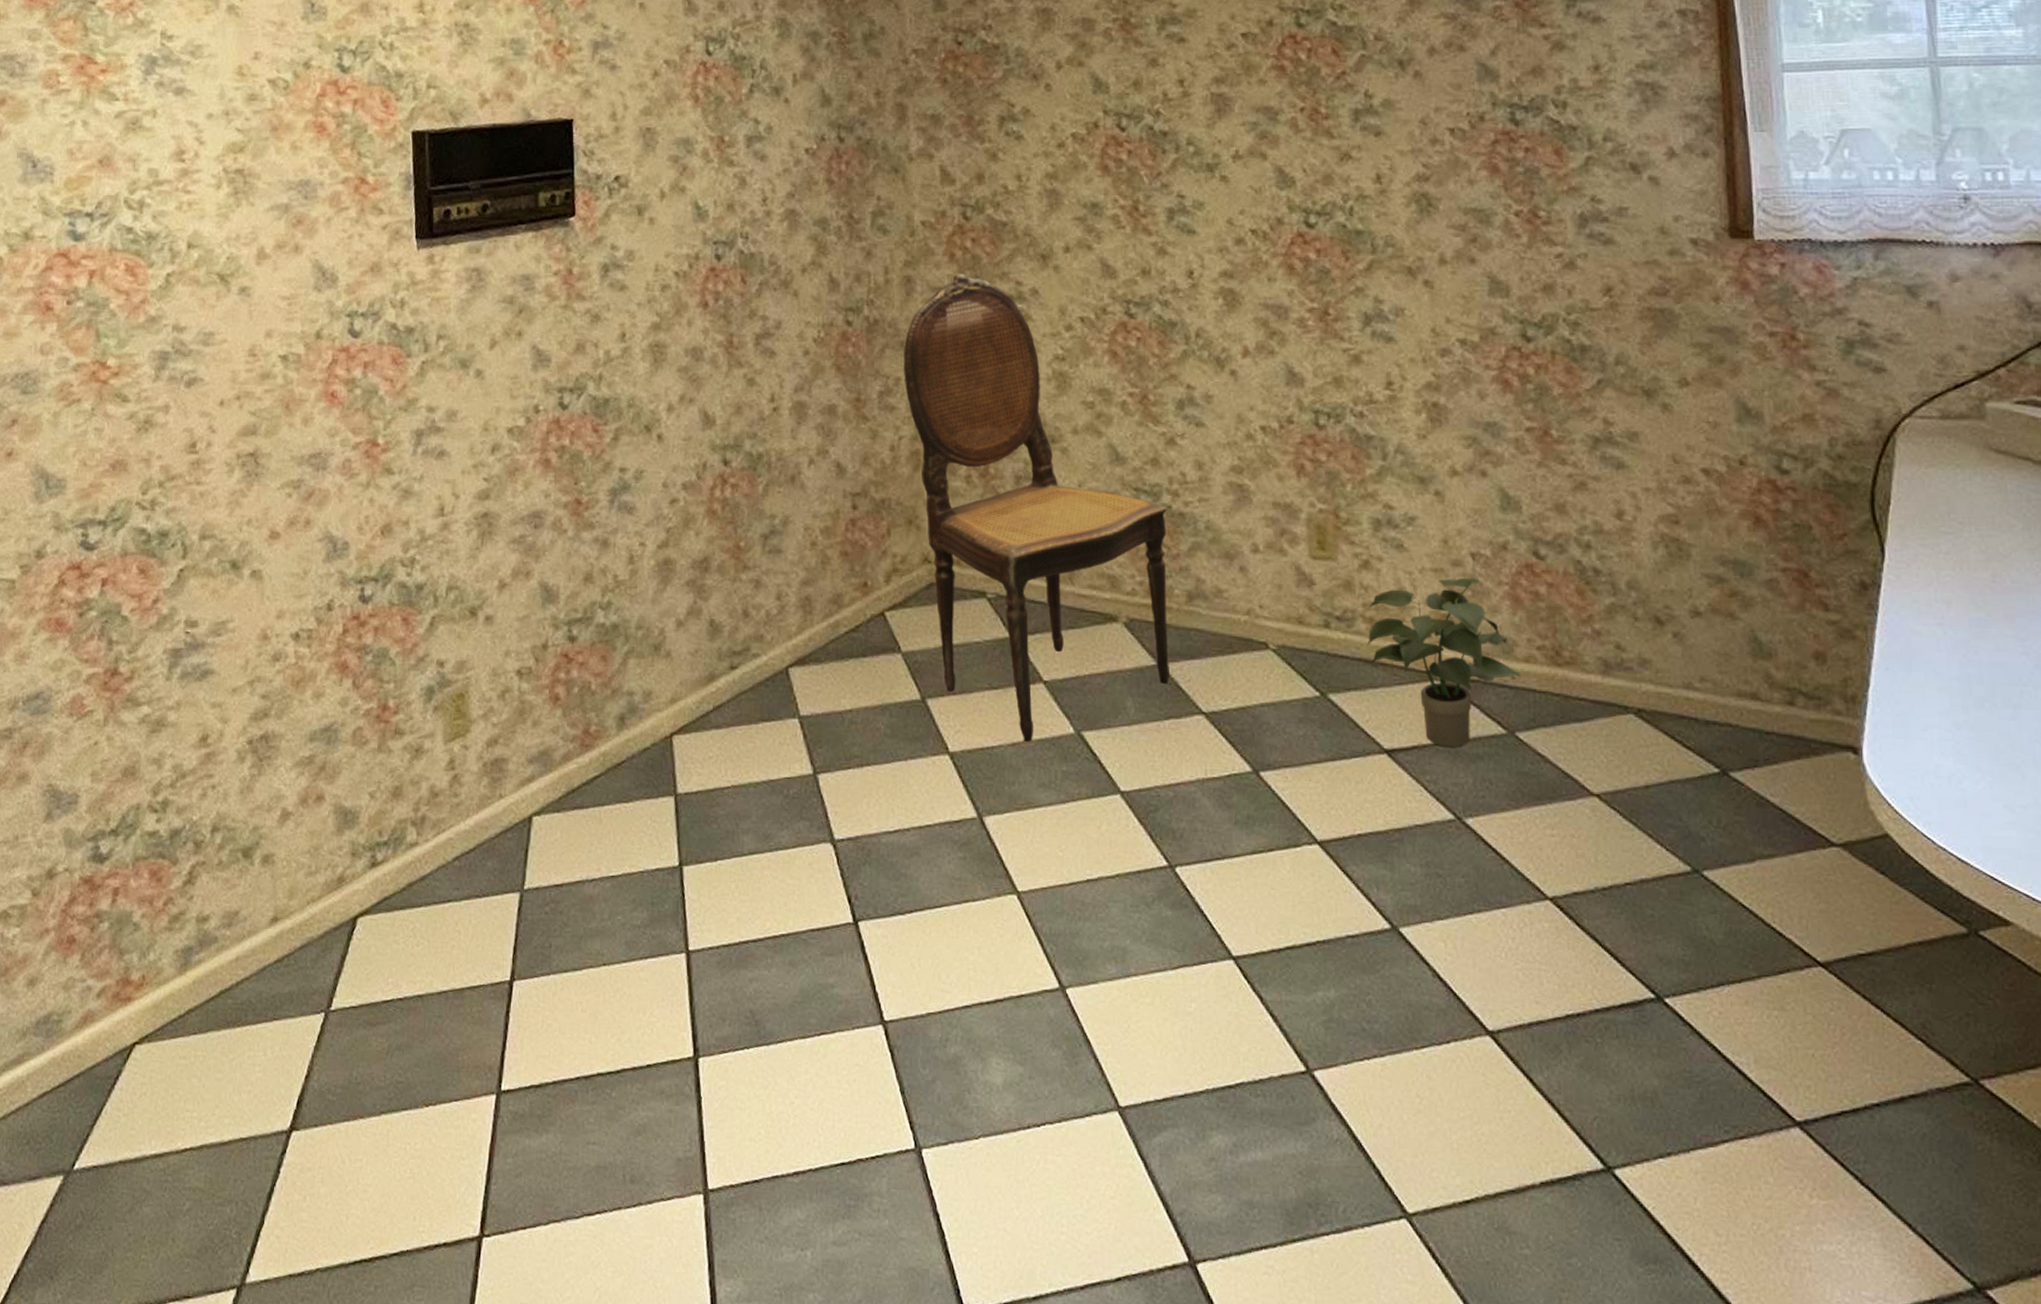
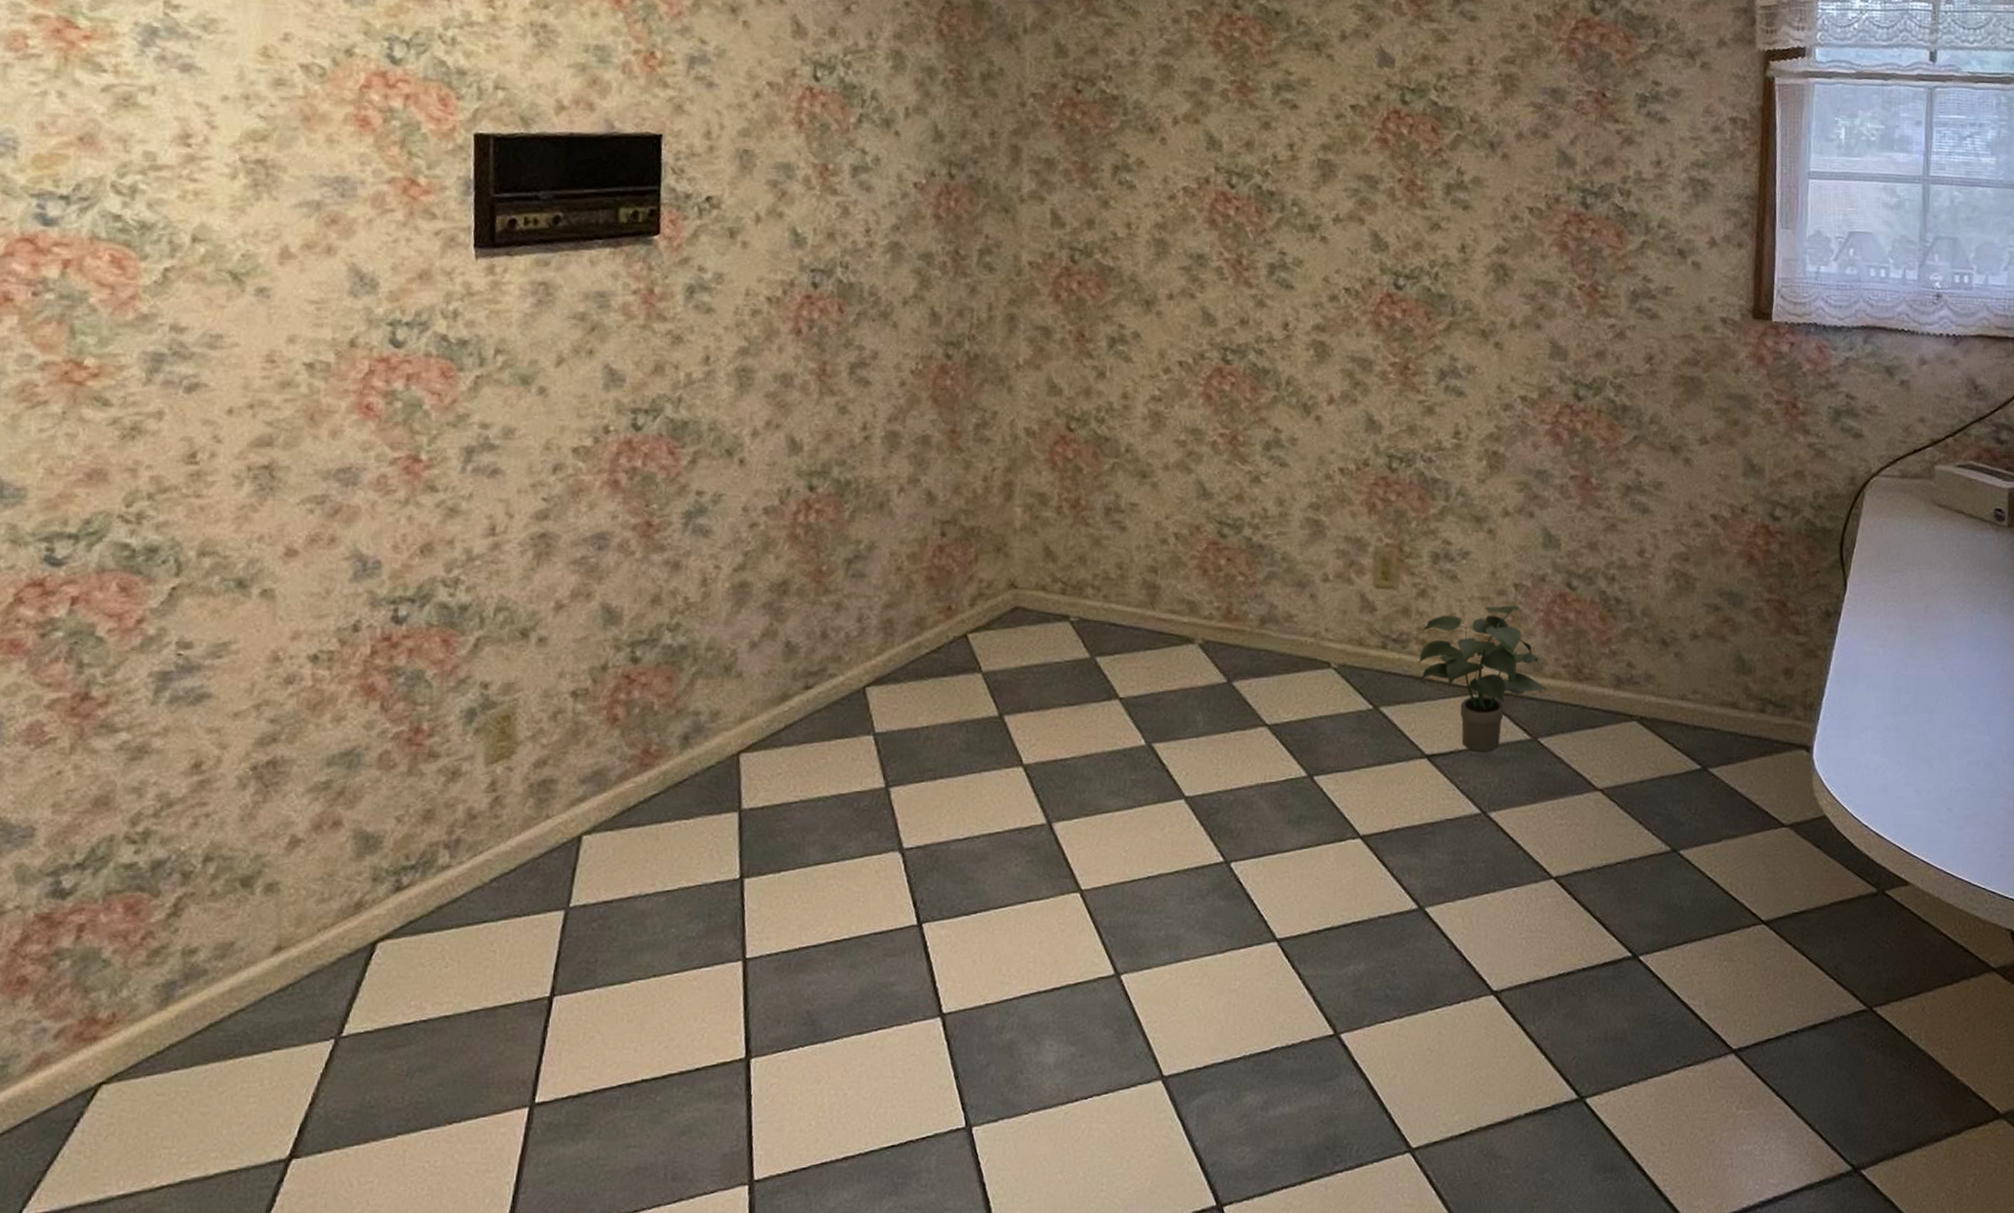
dining chair: present [904,273,1169,743] -> none [1001,314,1248,755]

